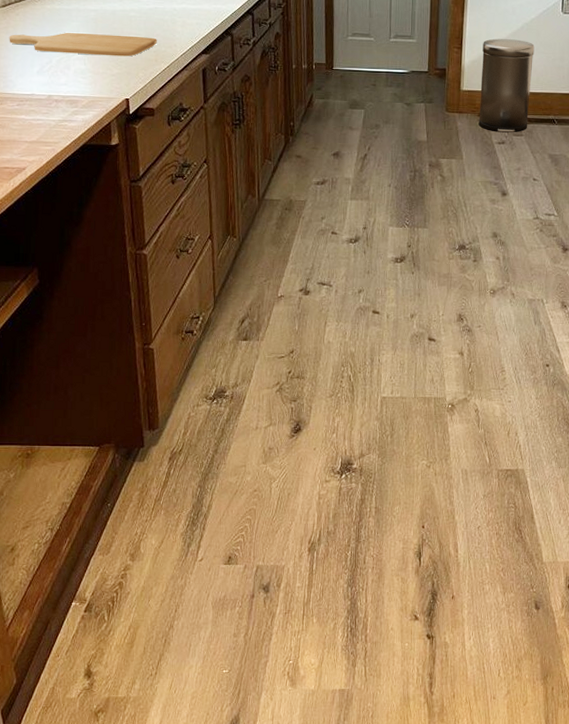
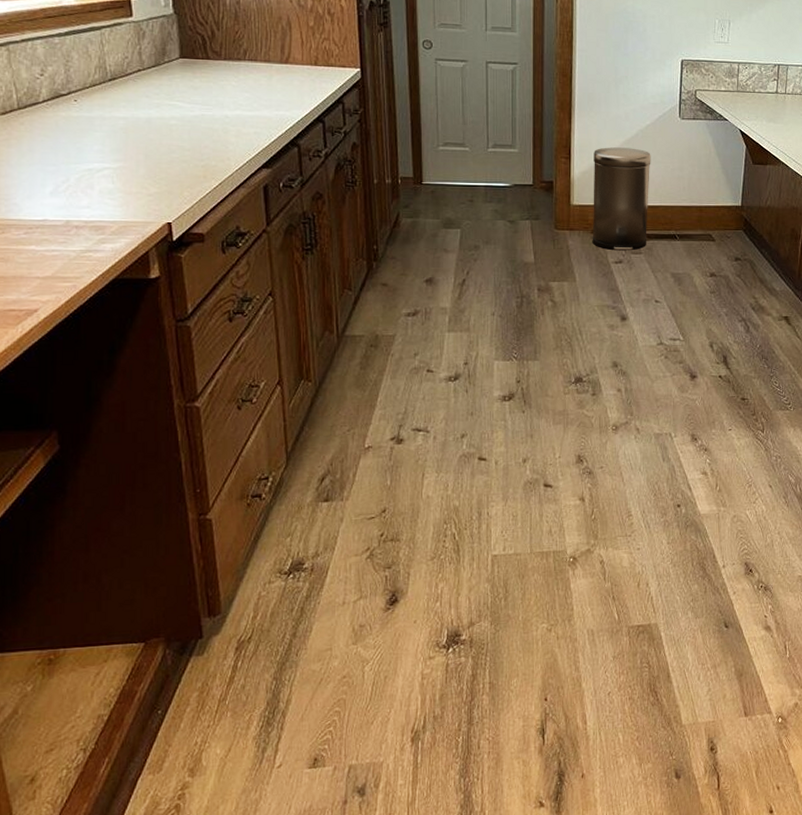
chopping board: present [9,32,157,57] -> none [11,144,205,173]

